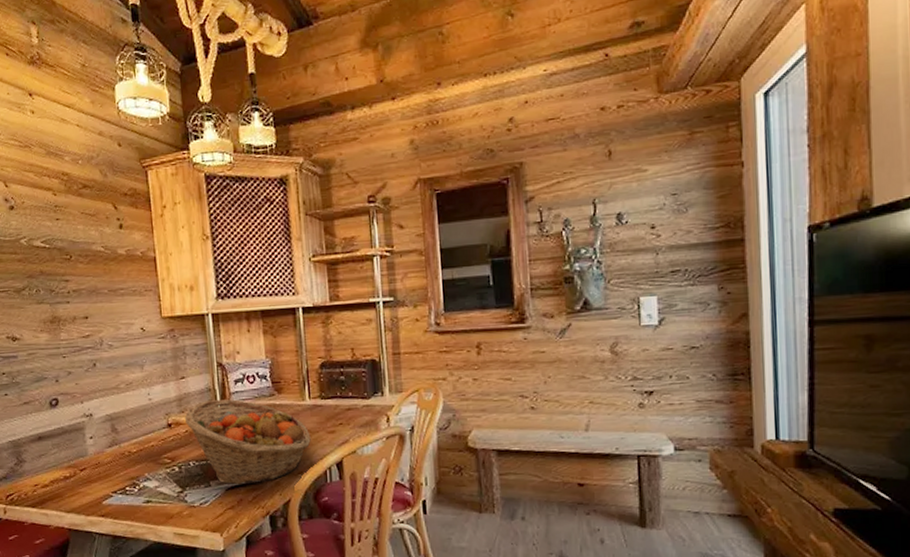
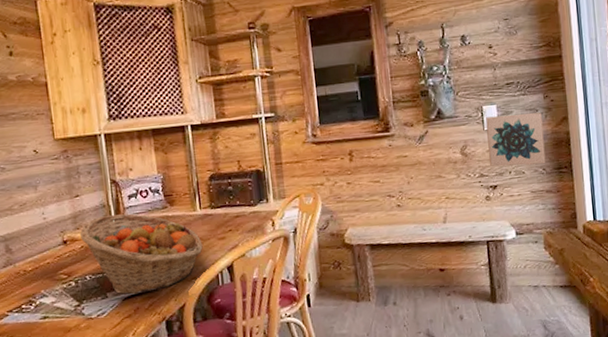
wall art: none [643,307,717,369] -> present [486,112,546,167]

